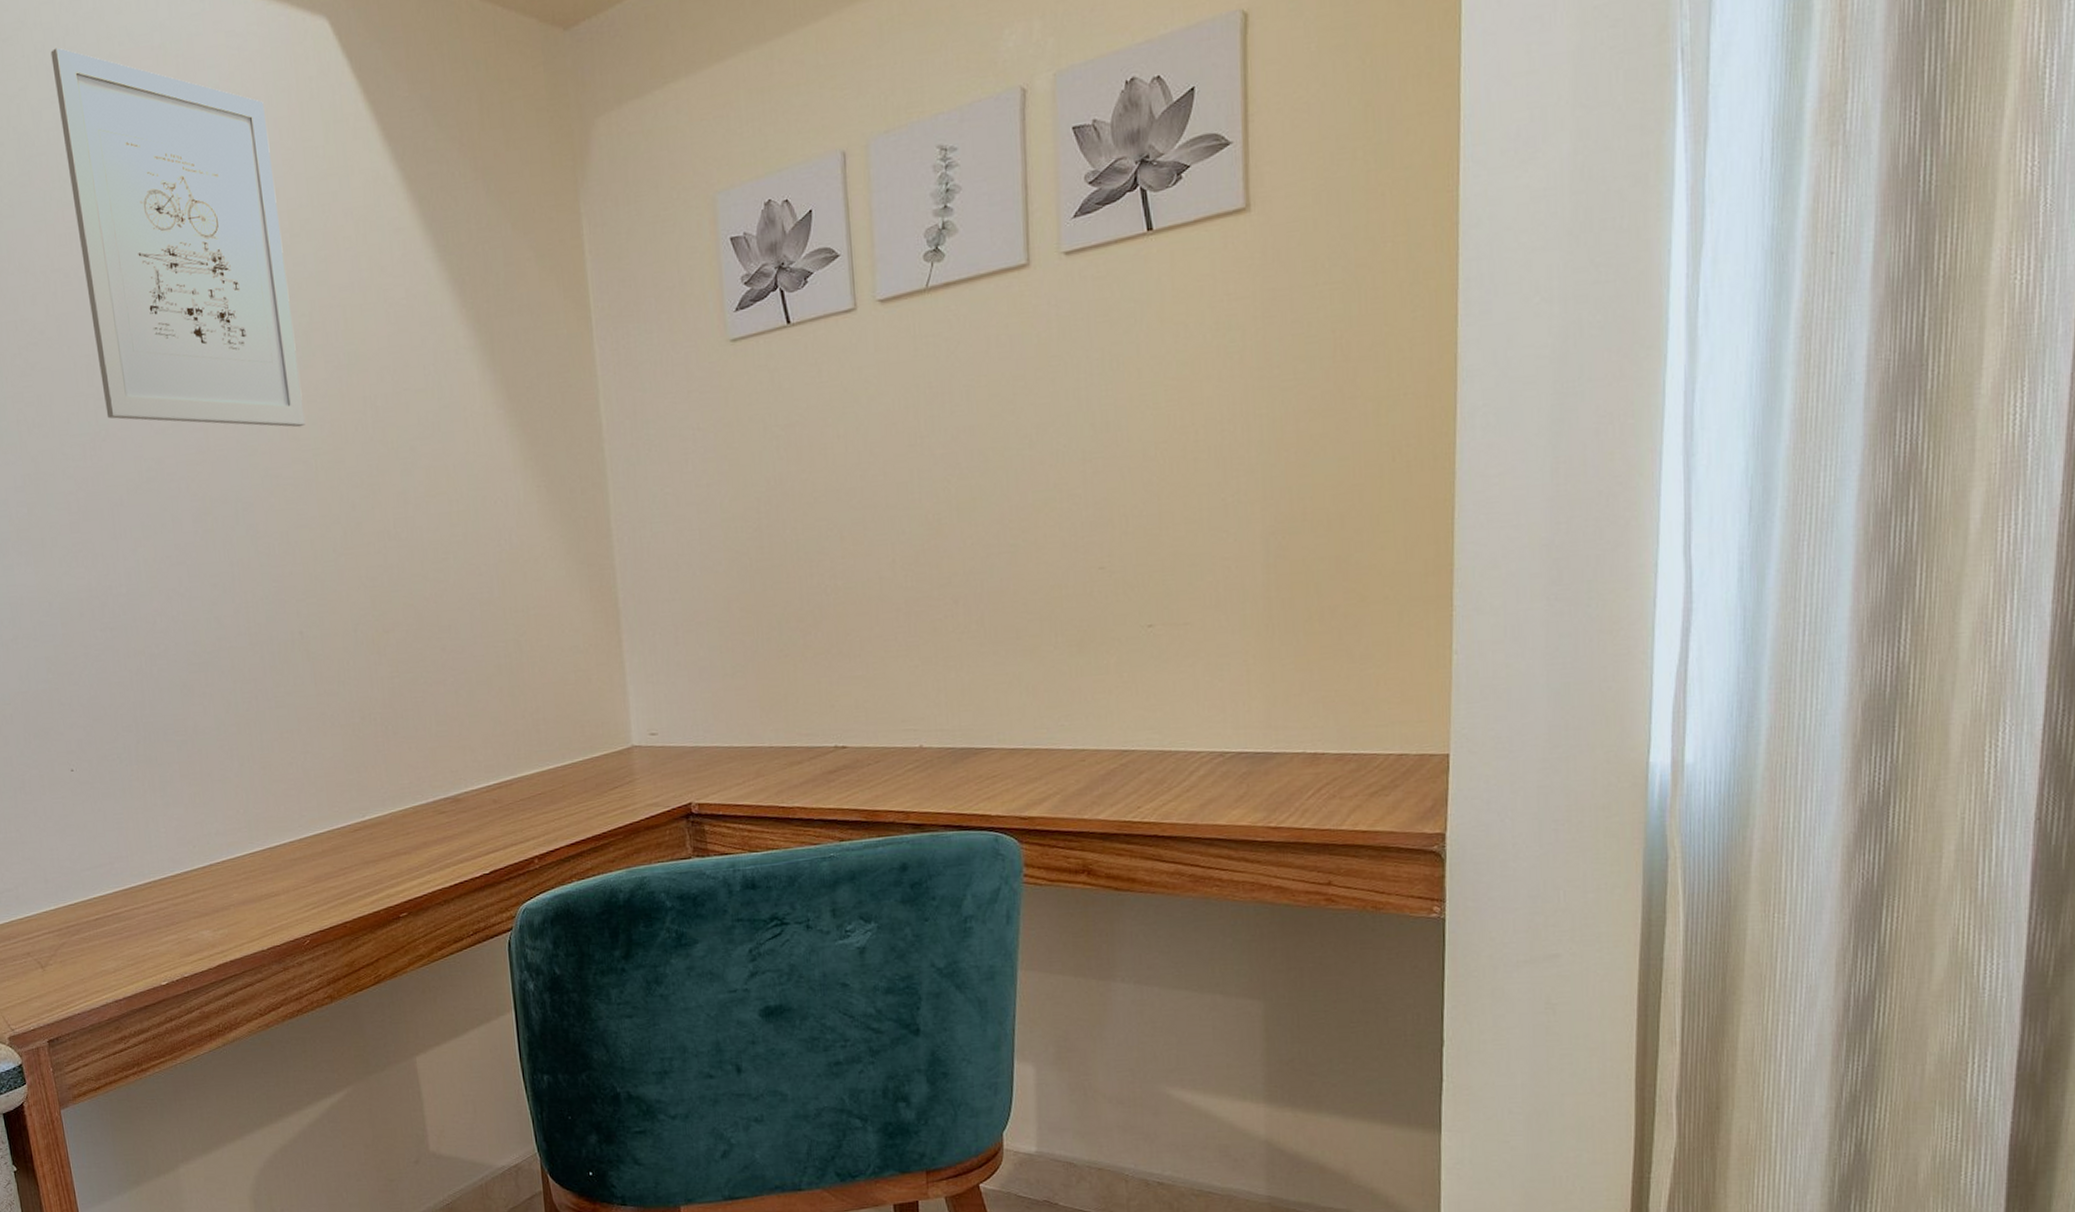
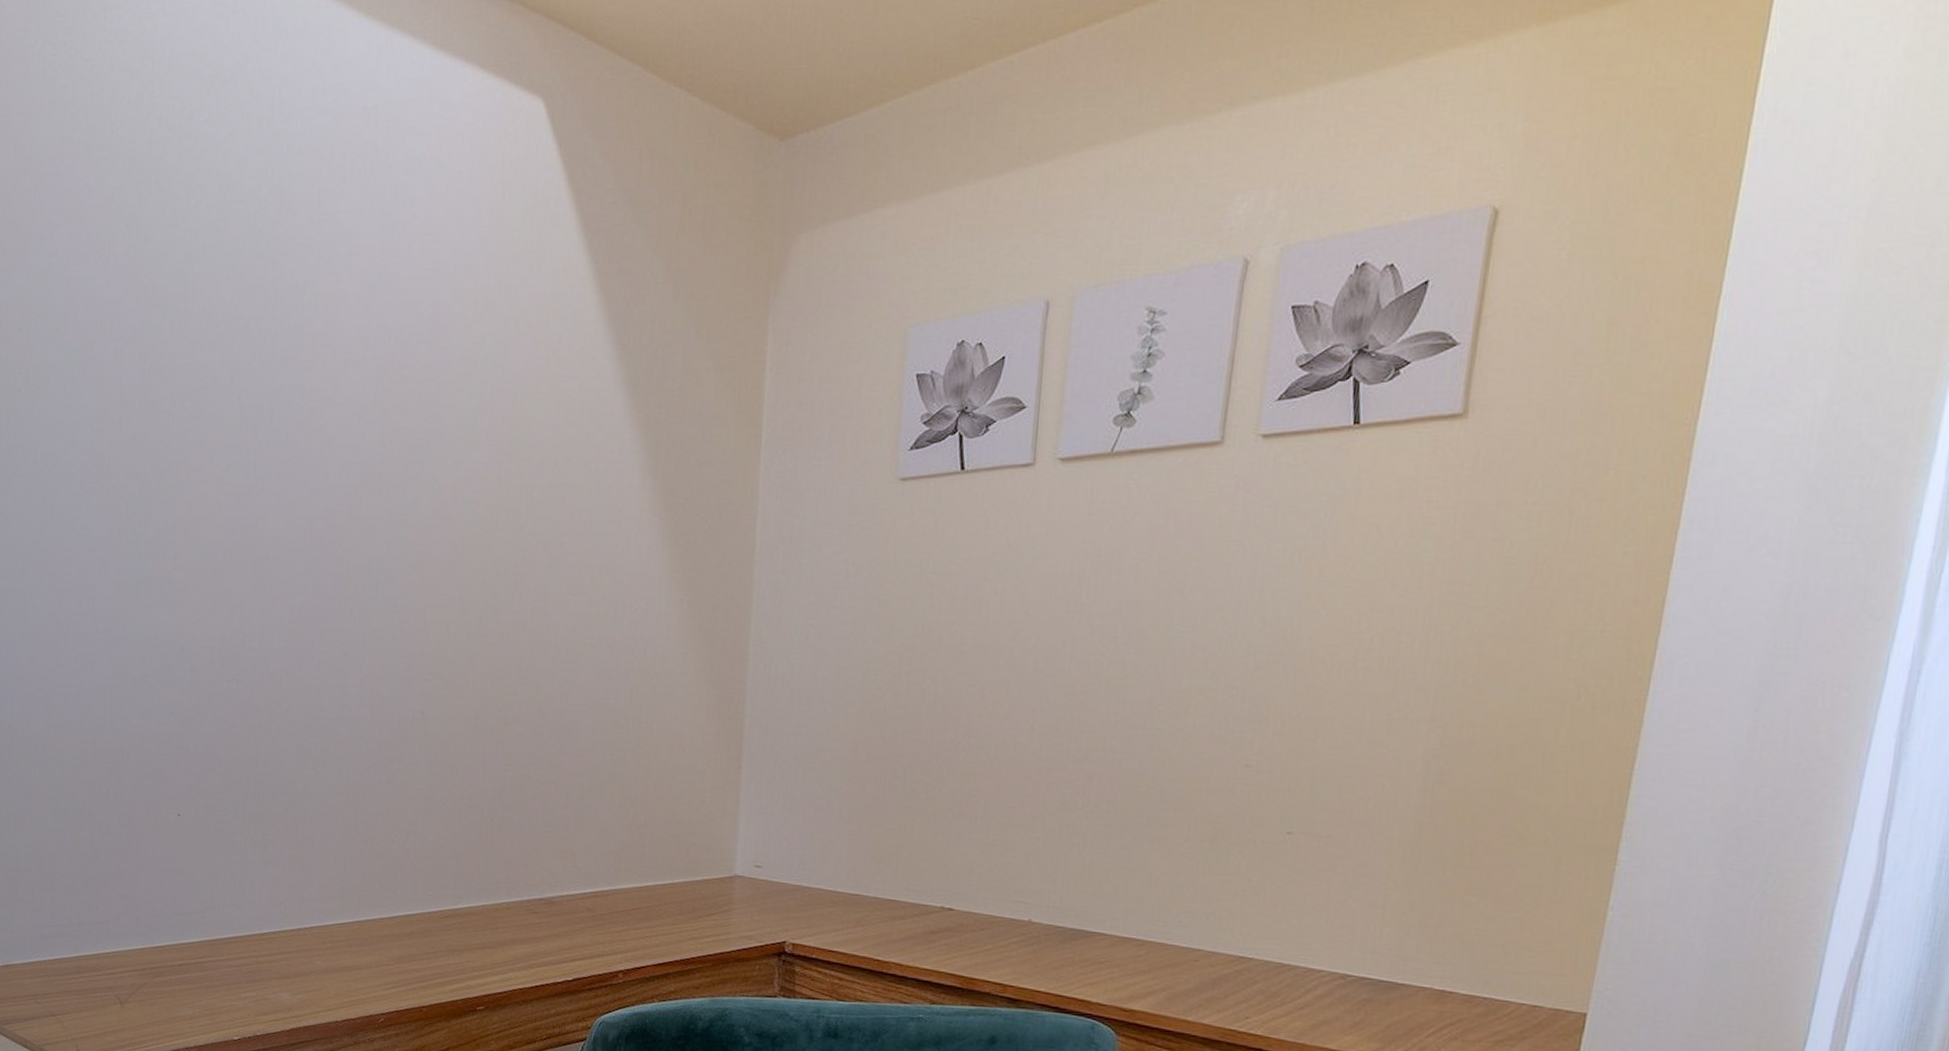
wall art: present [50,47,305,428] -> none [264,97,467,507]

